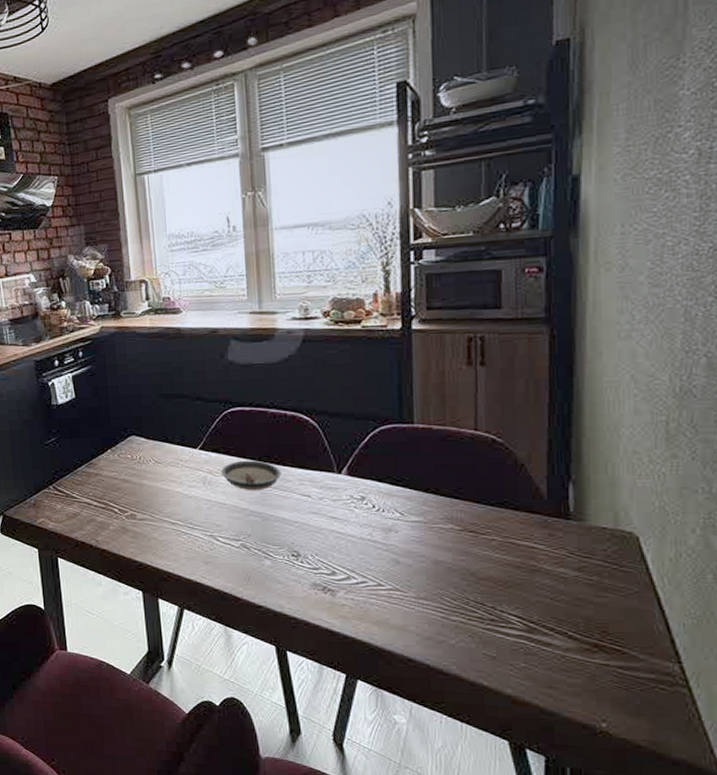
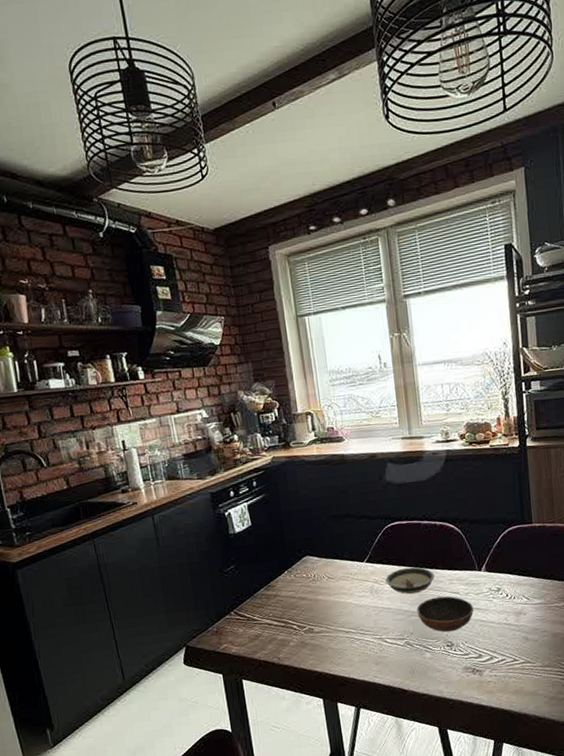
bowl: none [257,498,329,540] -> present [417,596,474,633]

